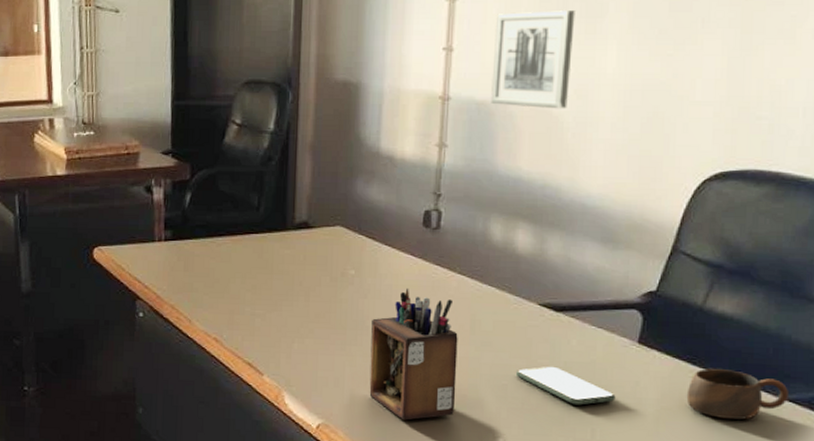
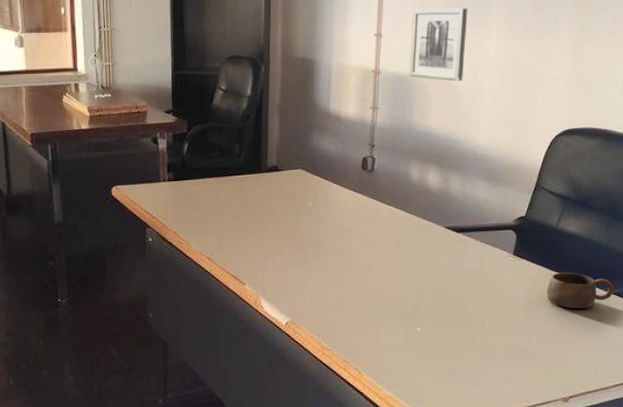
desk organizer: present [369,287,458,421] -> none [324,216,388,317]
smartphone: present [515,366,616,406] -> none [429,273,499,302]

